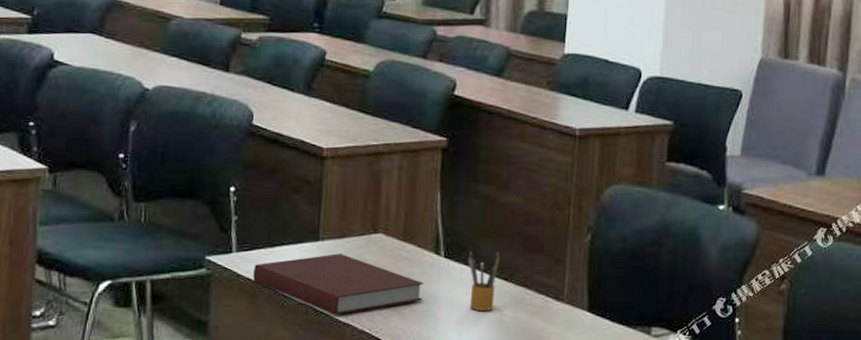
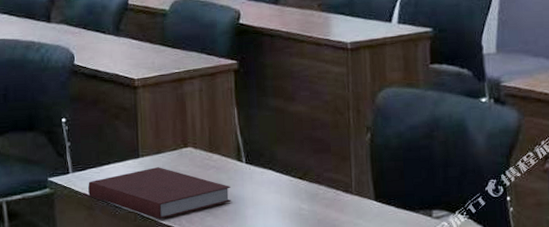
pencil box: present [468,250,500,311] -> none [266,155,294,207]

